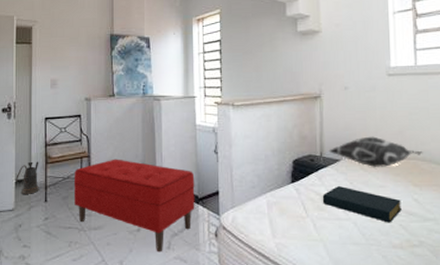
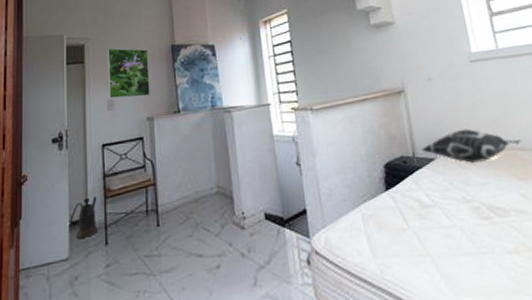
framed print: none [53,32,89,79] -> present [108,48,150,99]
bench: present [73,159,195,253] -> none [138,183,281,292]
hardback book: present [322,185,401,223] -> none [421,187,510,225]

